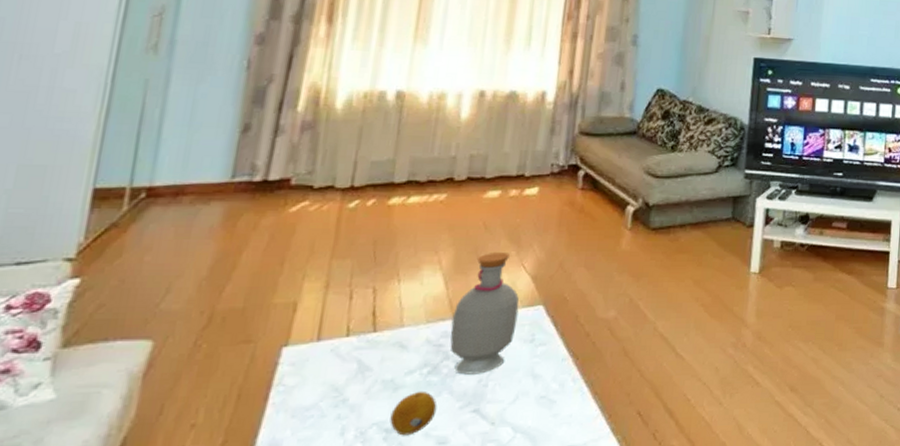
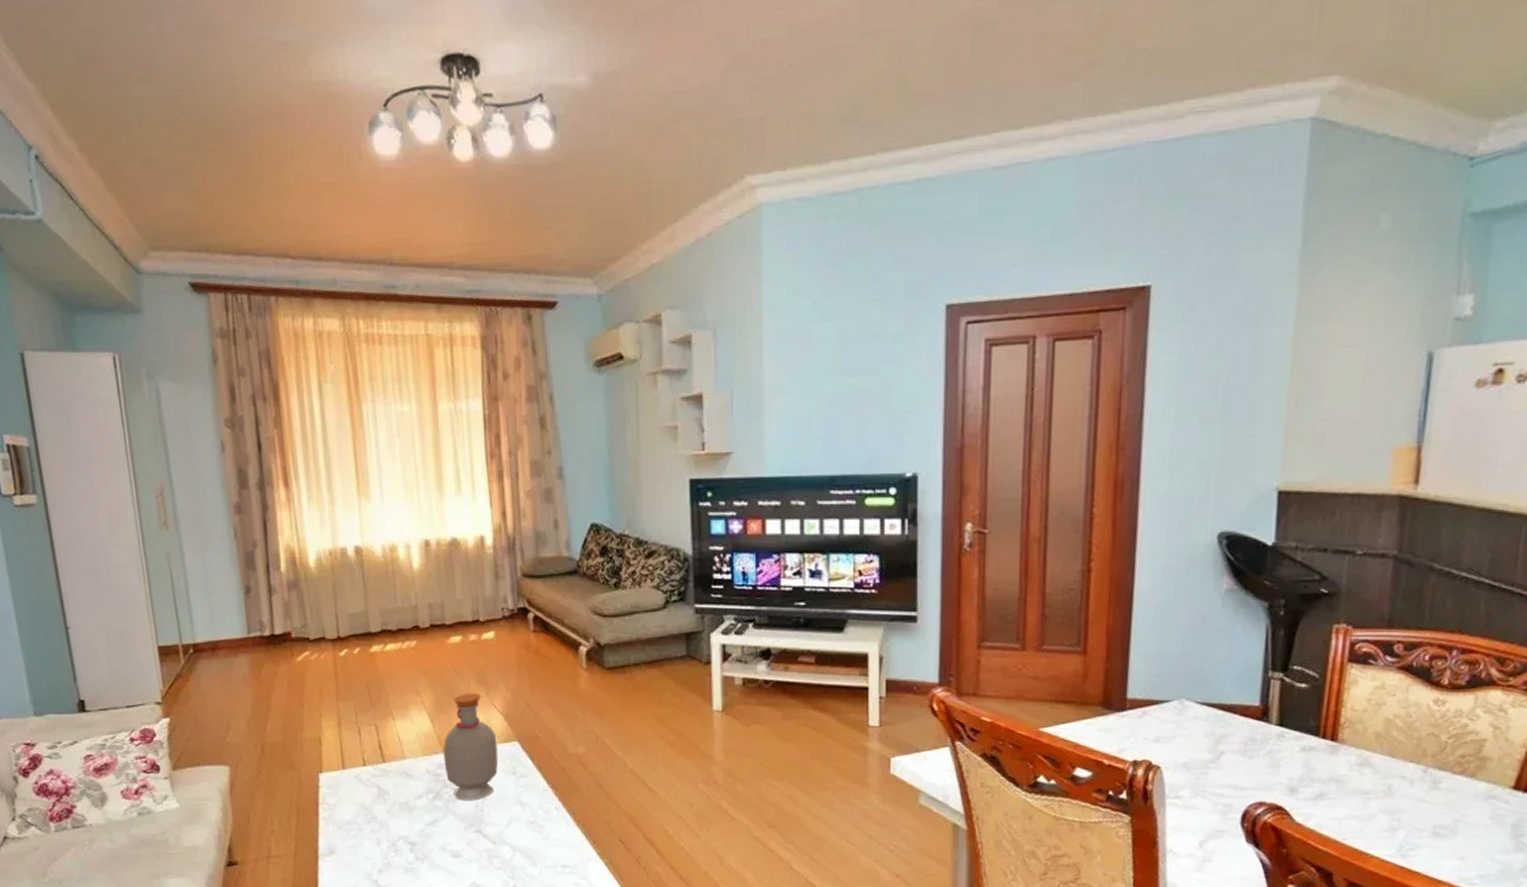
fruit: present [389,391,438,436] -> none [411,812,447,849]

